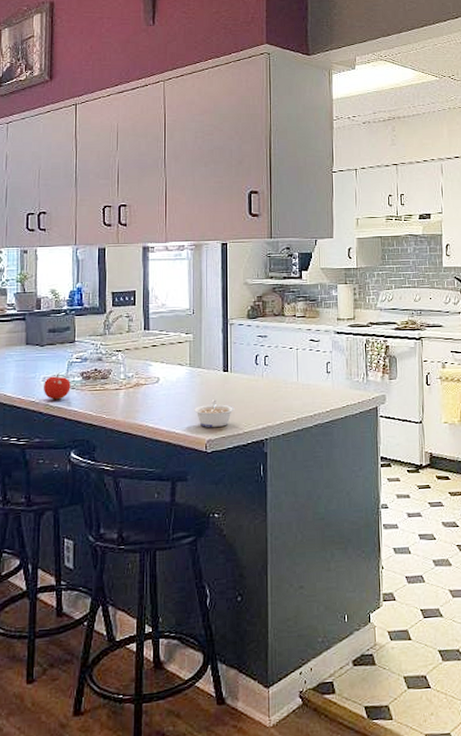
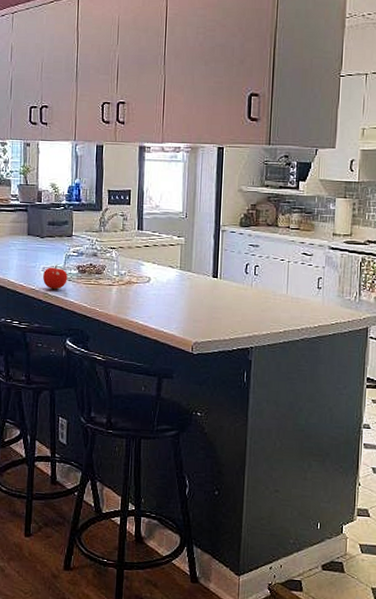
legume: present [194,399,235,427] -> none [182,304,222,331]

